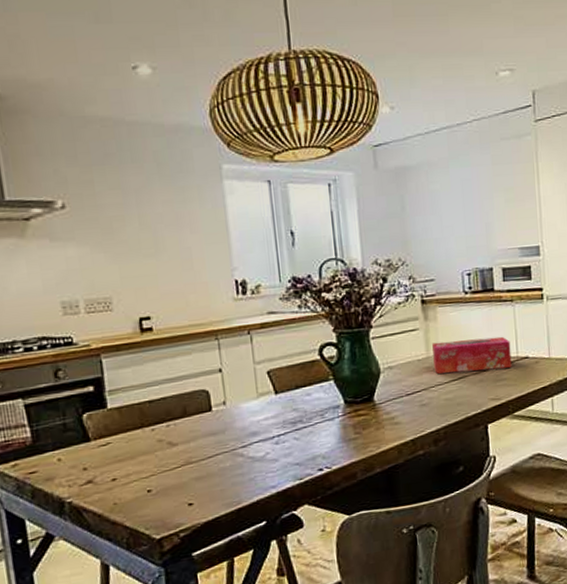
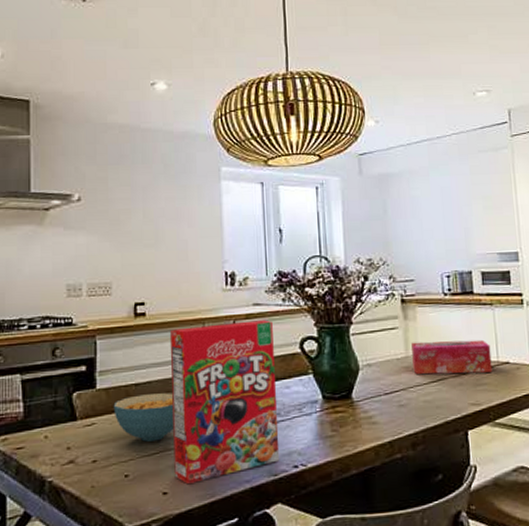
cereal bowl: none [128,407,195,457] -> present [113,393,175,442]
cereal box: none [180,328,304,495] -> present [169,320,280,485]

